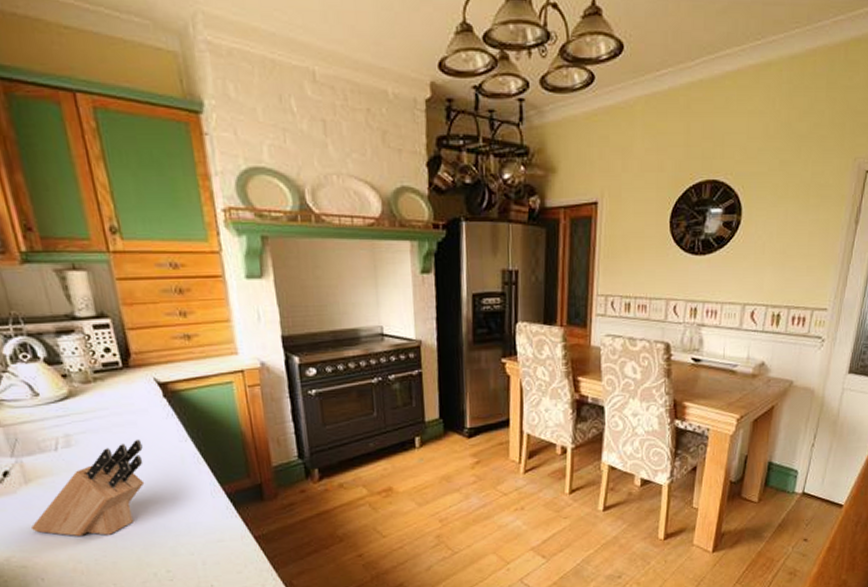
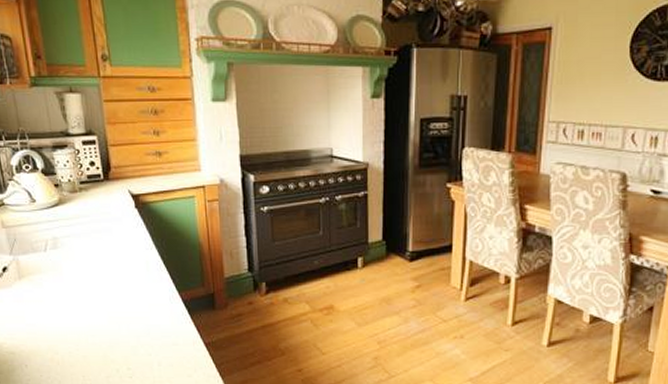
knife block: present [32,439,145,537] -> none [21,244,115,331]

